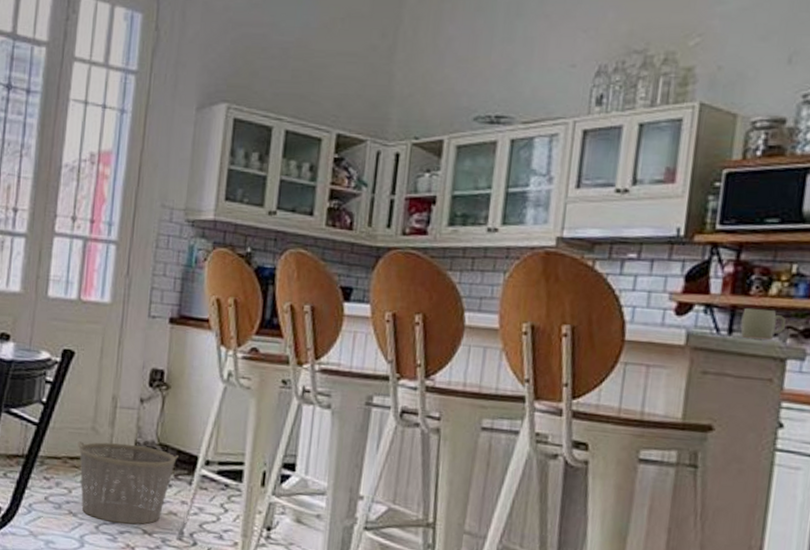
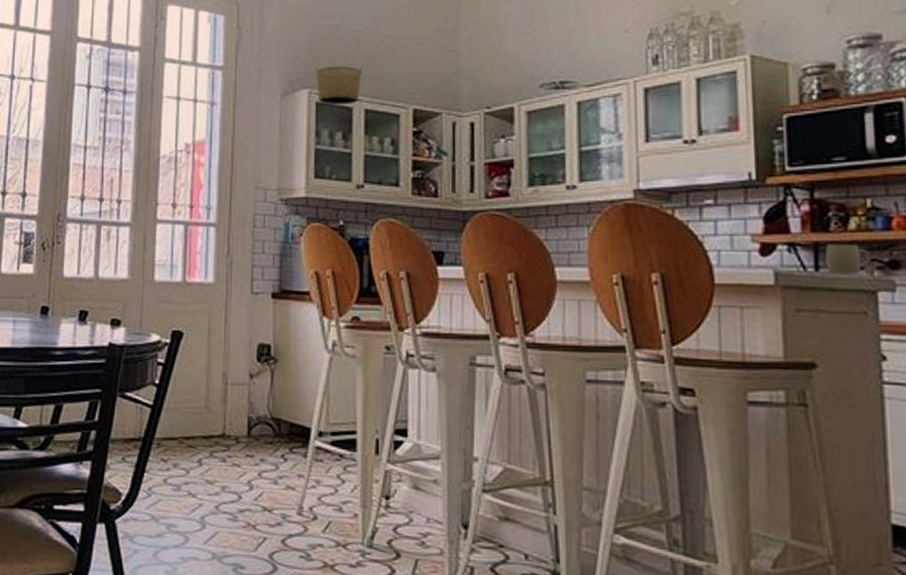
basket: present [77,441,179,525] -> none [192,419,291,502]
basket: none [236,79,288,124] -> present [315,66,363,105]

